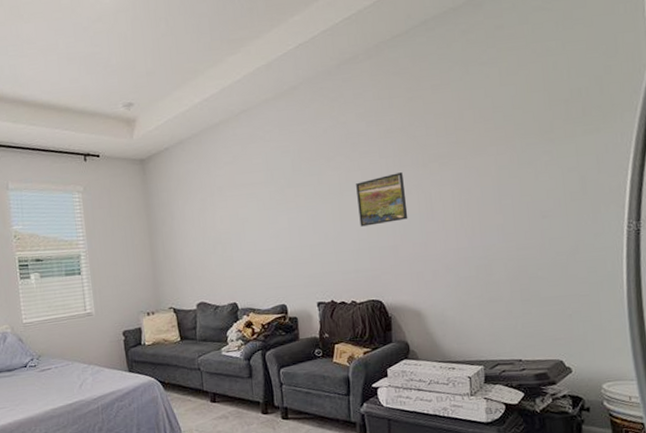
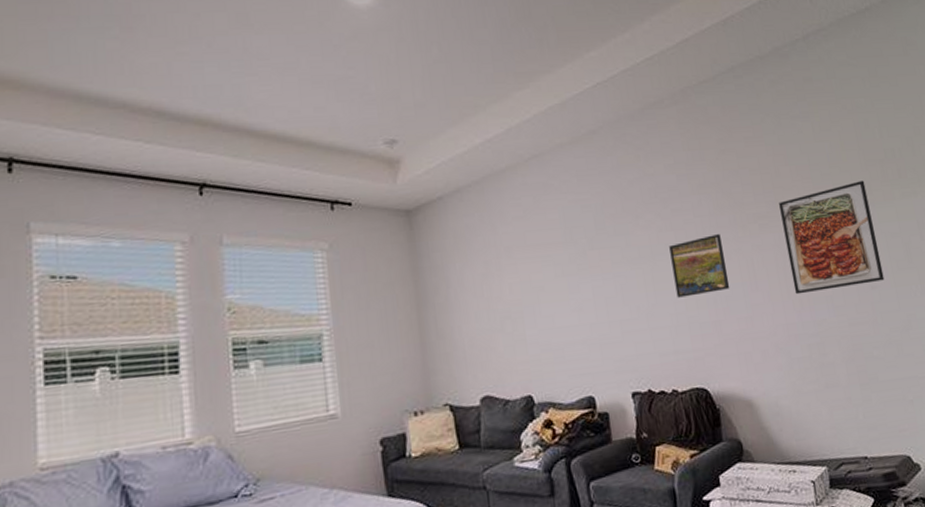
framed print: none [460,120,557,224] -> present [779,180,885,295]

